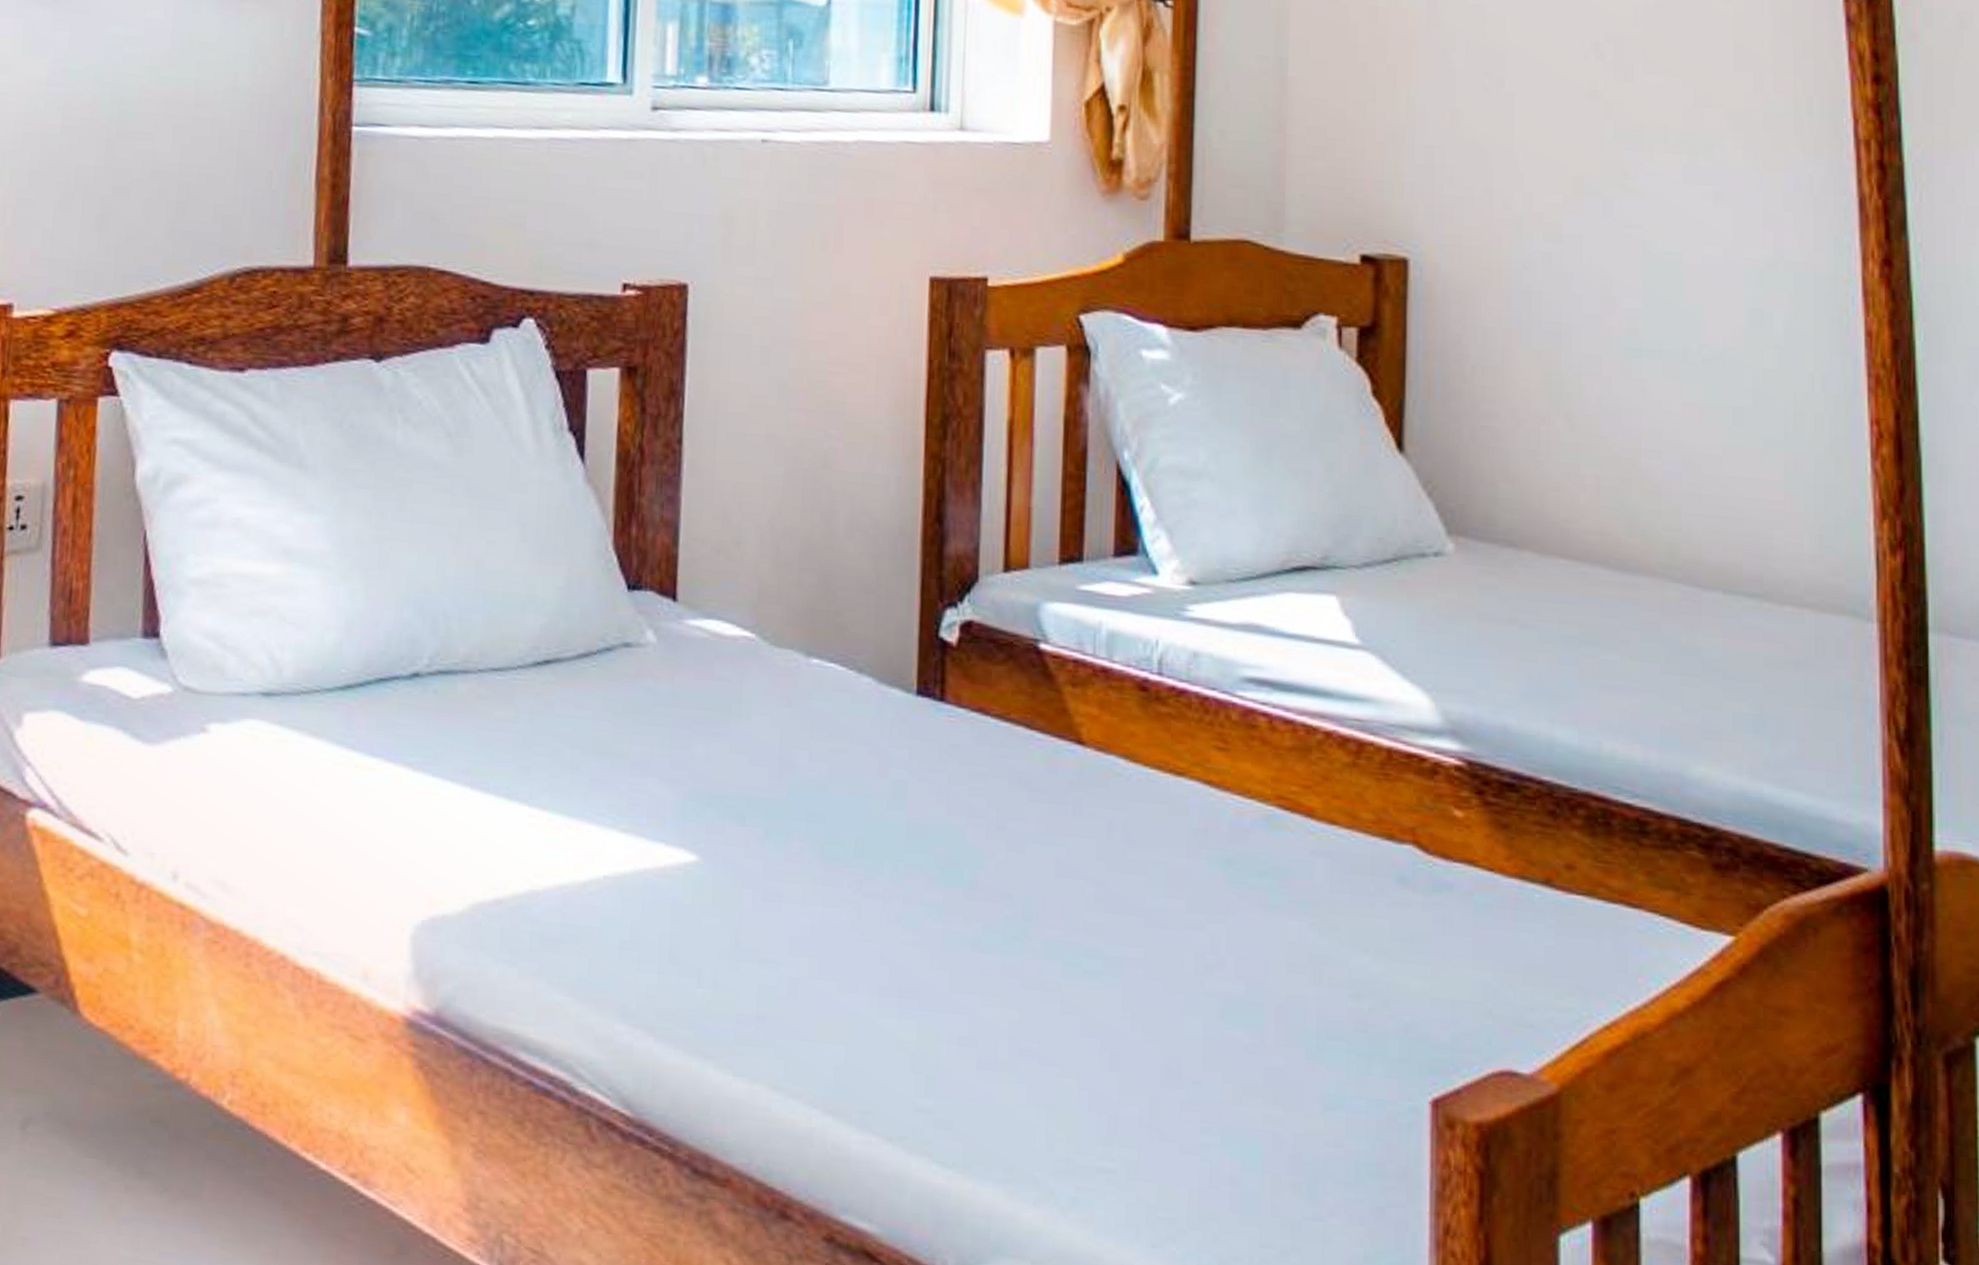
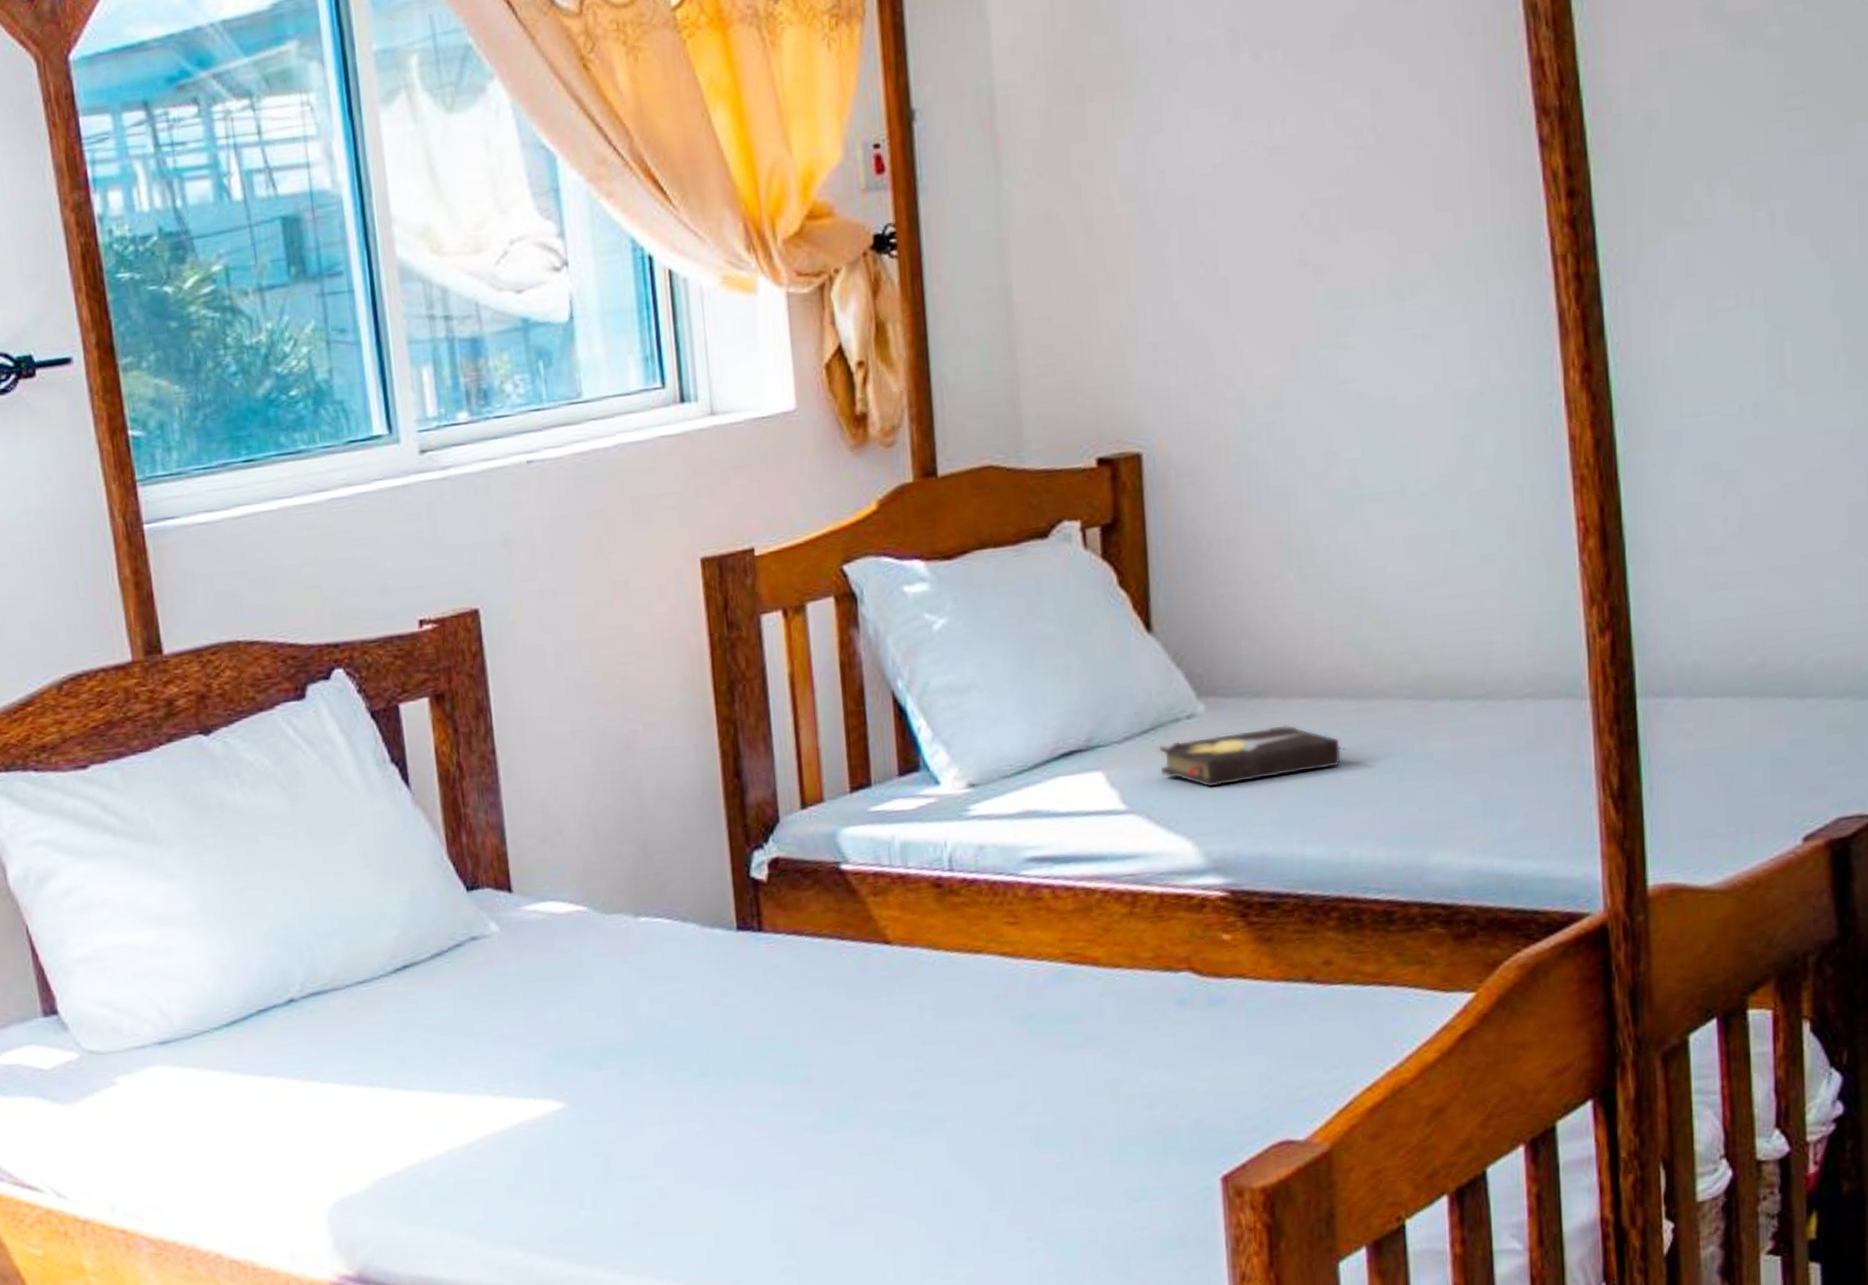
hardback book: none [1399,576,1605,644] -> present [1159,723,1345,788]

